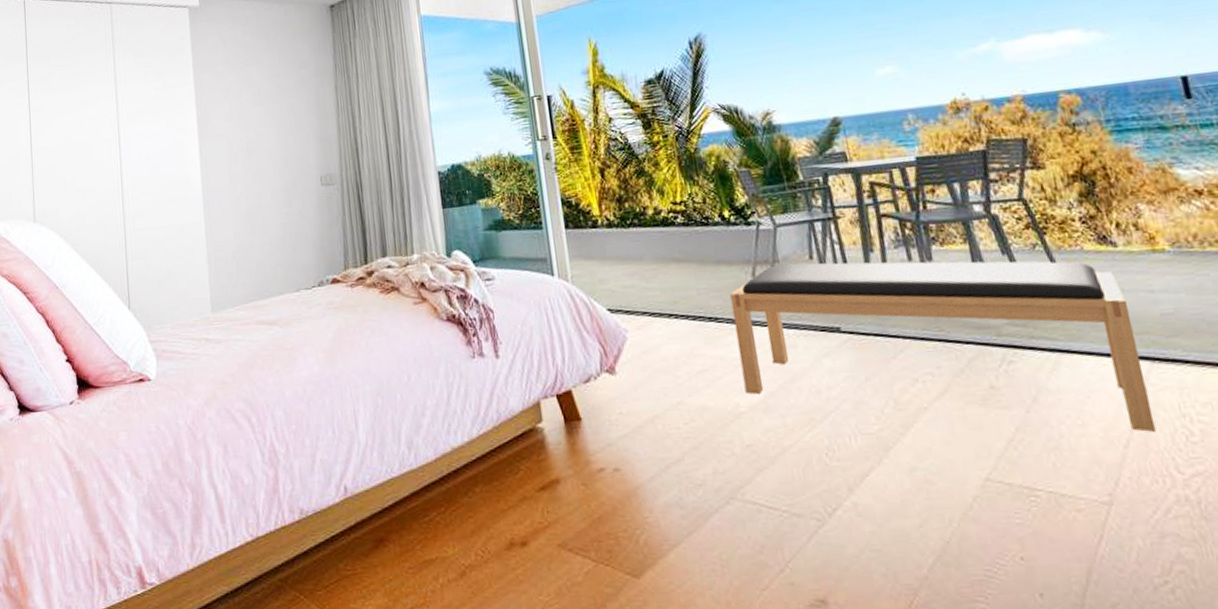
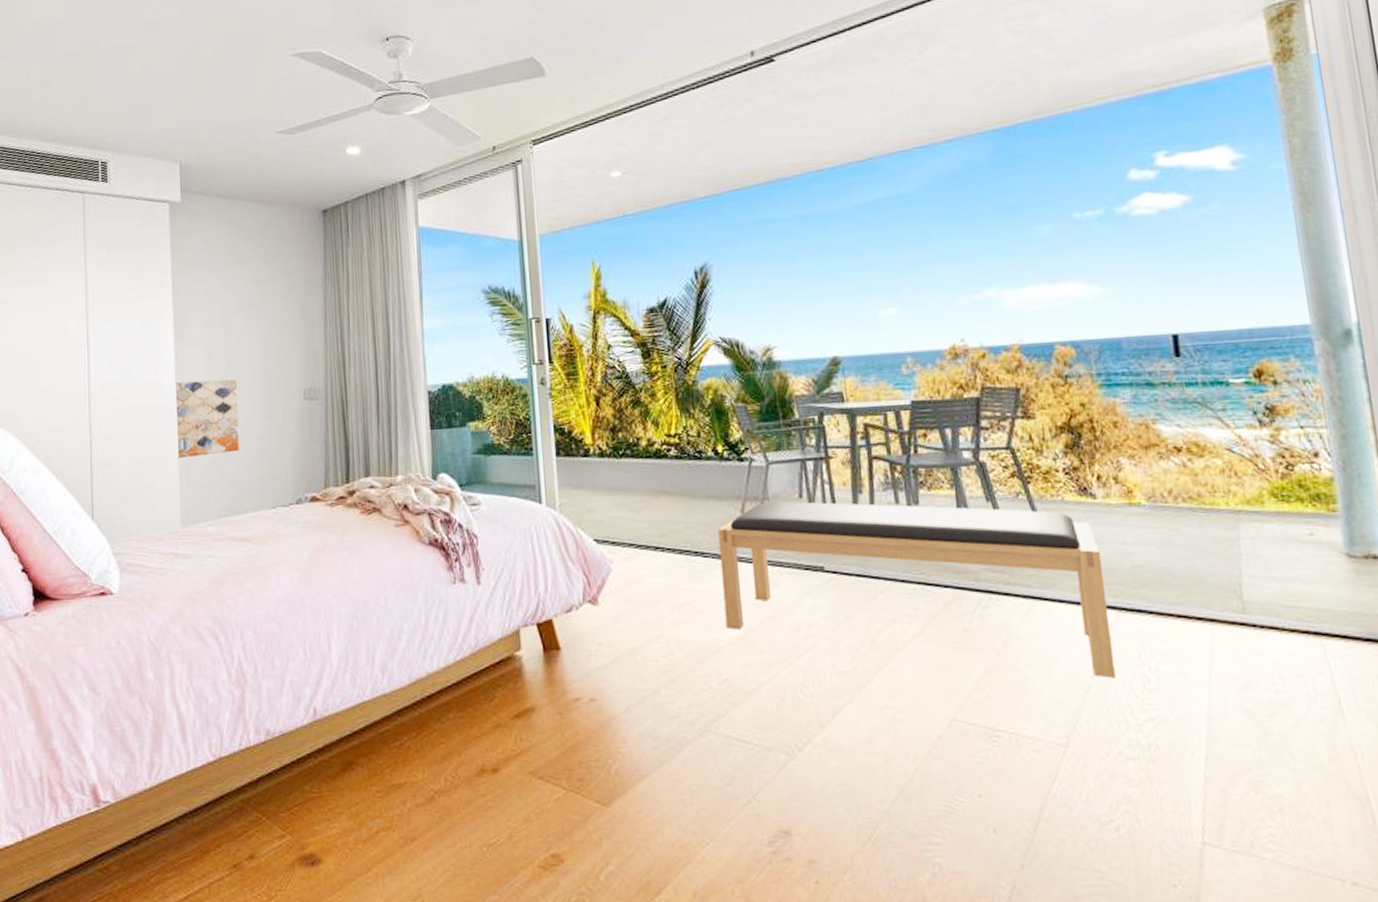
wall art: none [201,169,263,248] -> present [176,379,239,459]

